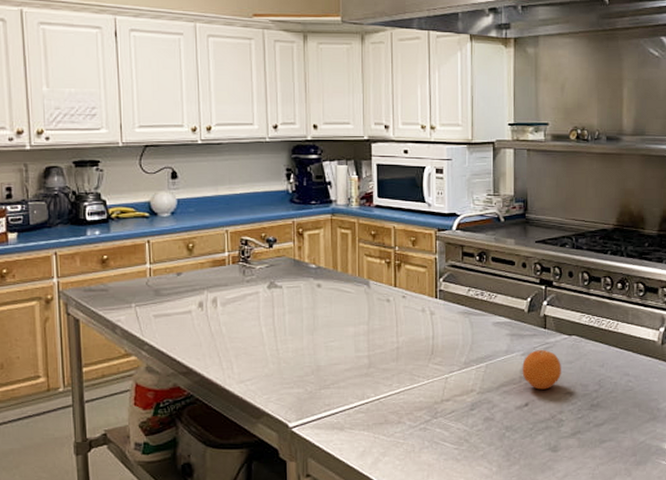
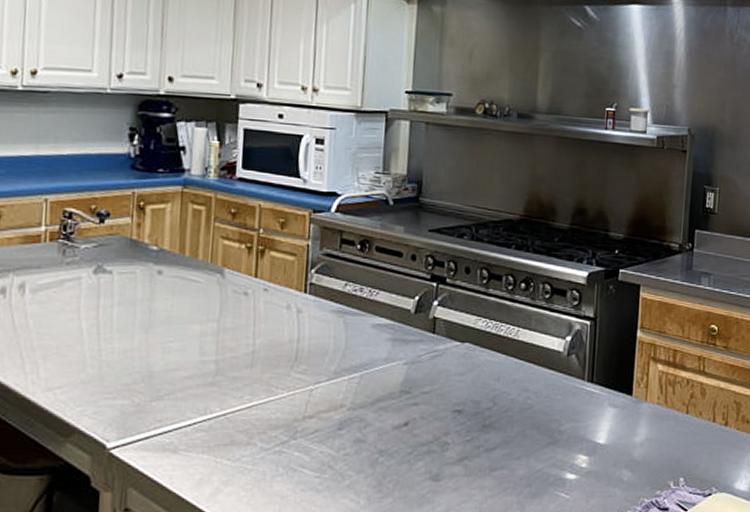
fruit: present [522,350,561,390] -> none [403,359,450,406]

